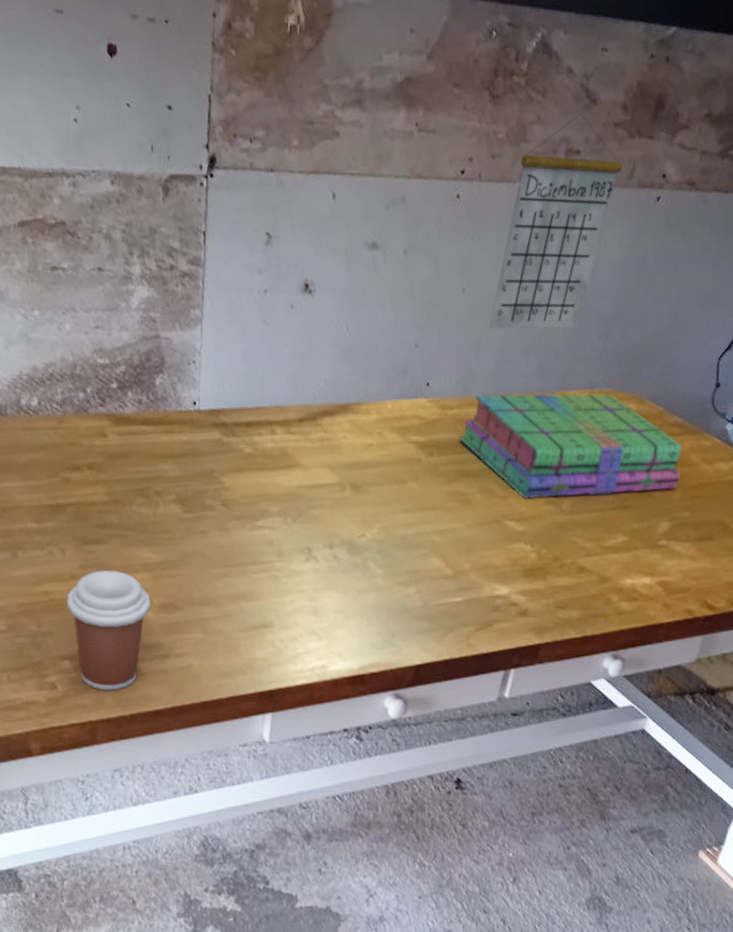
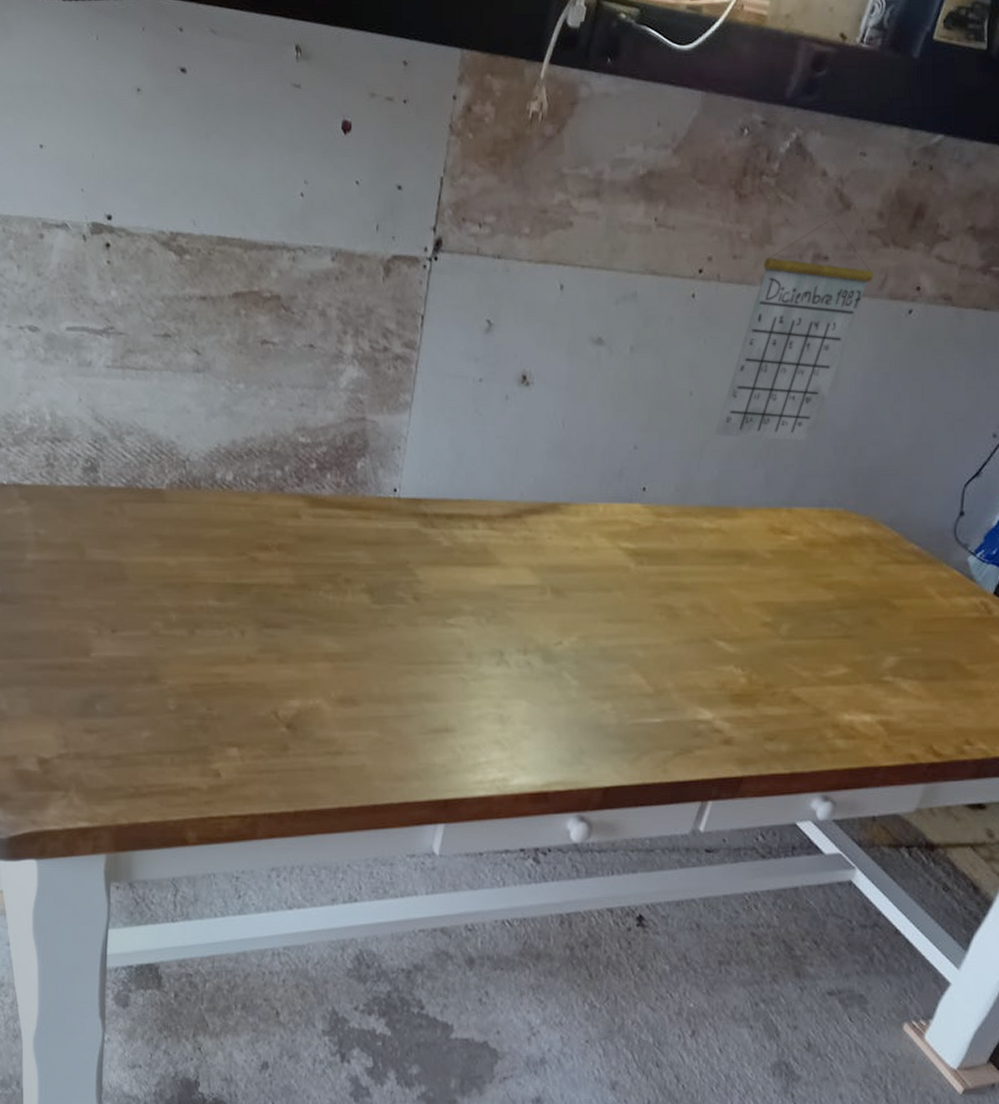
coffee cup: present [66,570,151,691] -> none [240,656,328,784]
stack of books: present [459,393,682,499] -> none [673,504,916,623]

